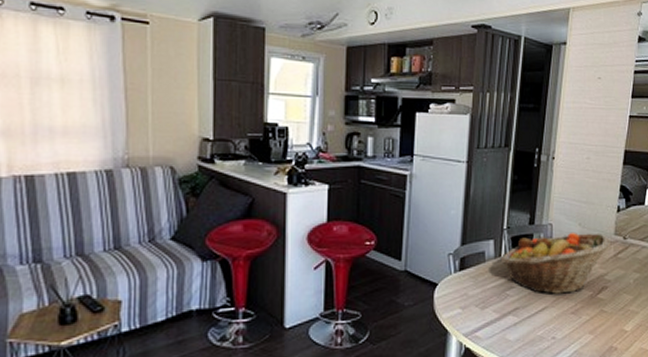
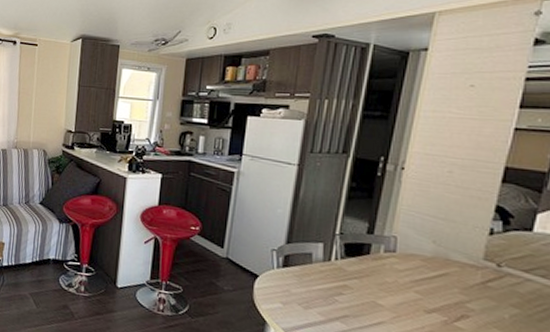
fruit basket: present [500,232,611,294] -> none [329,245,477,314]

